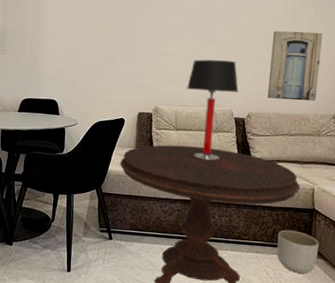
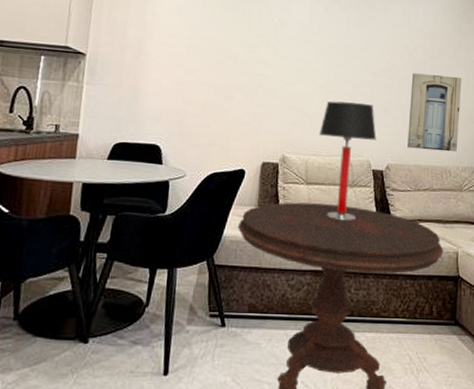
planter: present [277,230,319,274] -> none [420,302,465,355]

